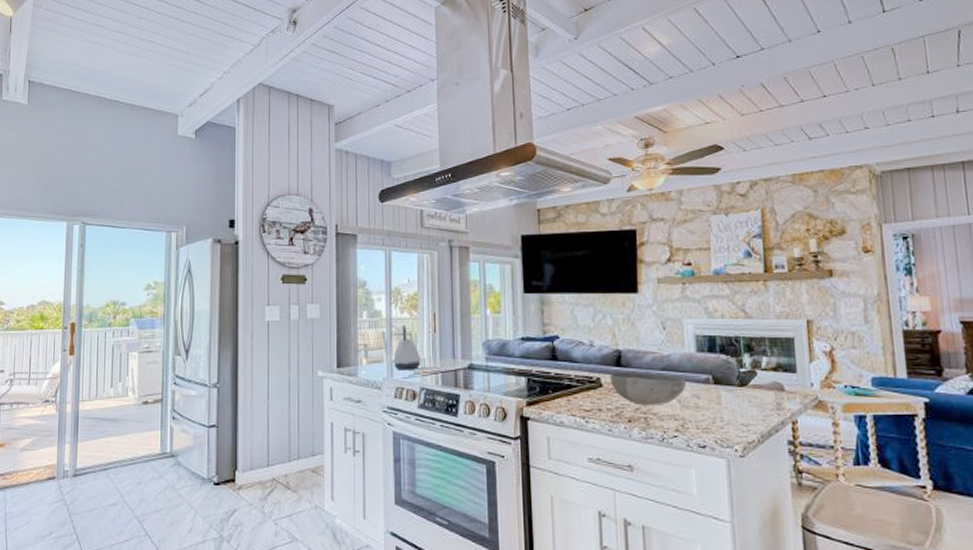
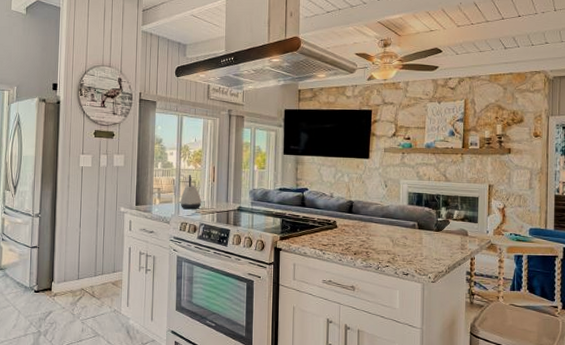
bowl: present [610,371,687,406] -> none [344,217,399,243]

